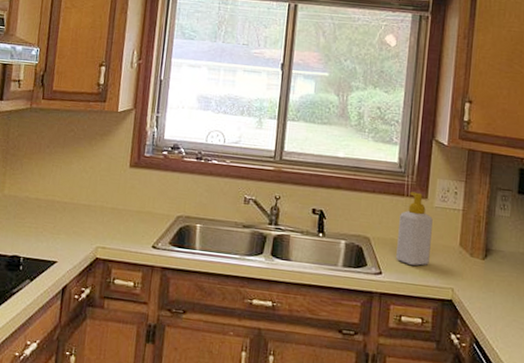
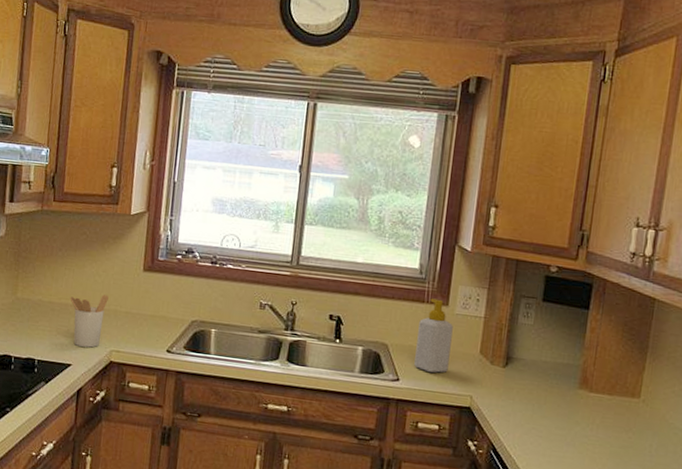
utensil holder: none [56,190,95,244] -> present [70,294,109,348]

